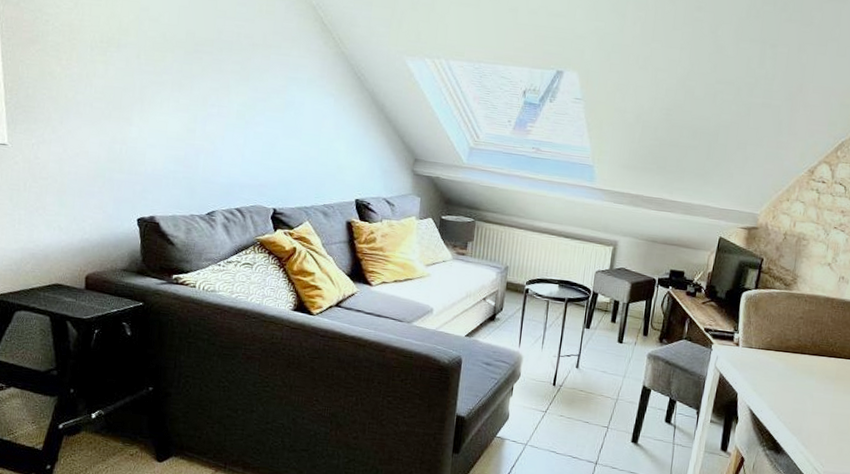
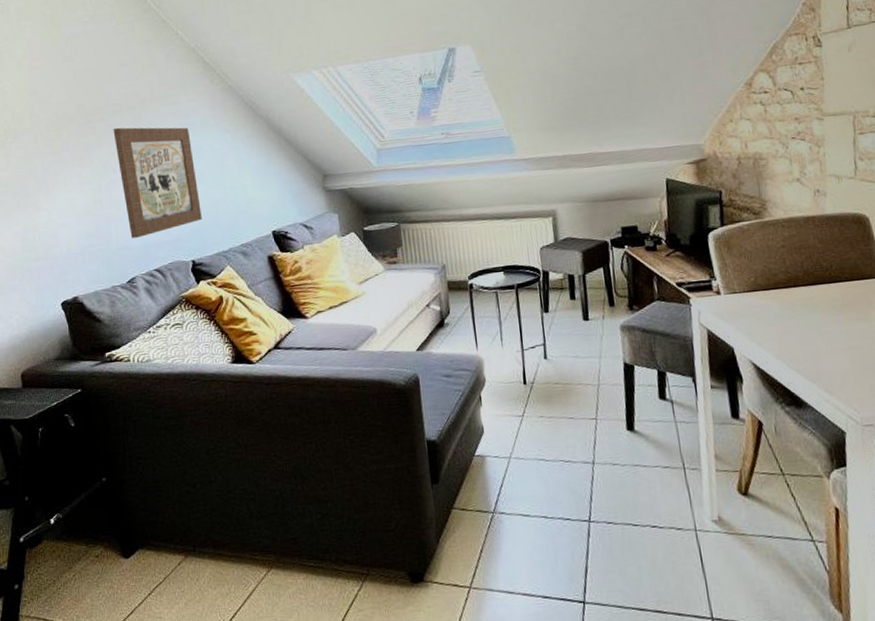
wall art: none [218,64,295,175] -> present [113,127,202,238]

